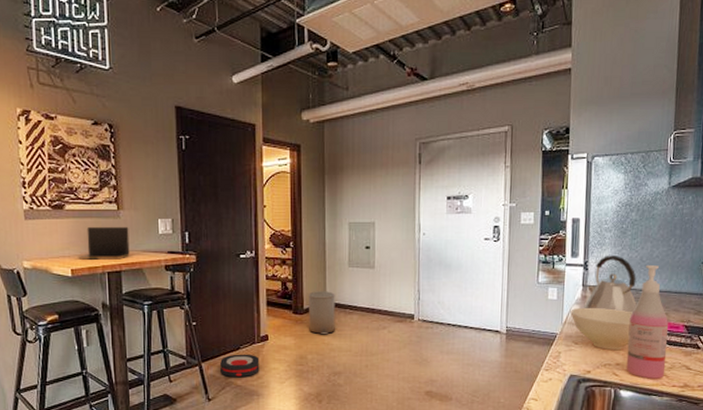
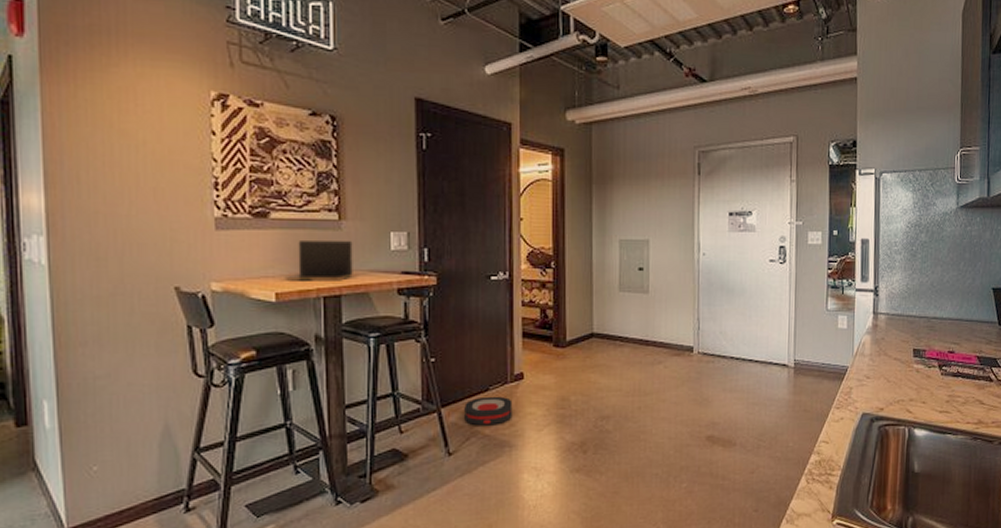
pedal bin: present [308,291,335,335] -> none [571,320,604,372]
bowl: present [570,307,633,351] -> none [861,337,925,385]
kettle: present [583,255,637,313] -> none [875,280,929,343]
soap dispenser: present [626,264,668,379] -> none [919,290,961,416]

